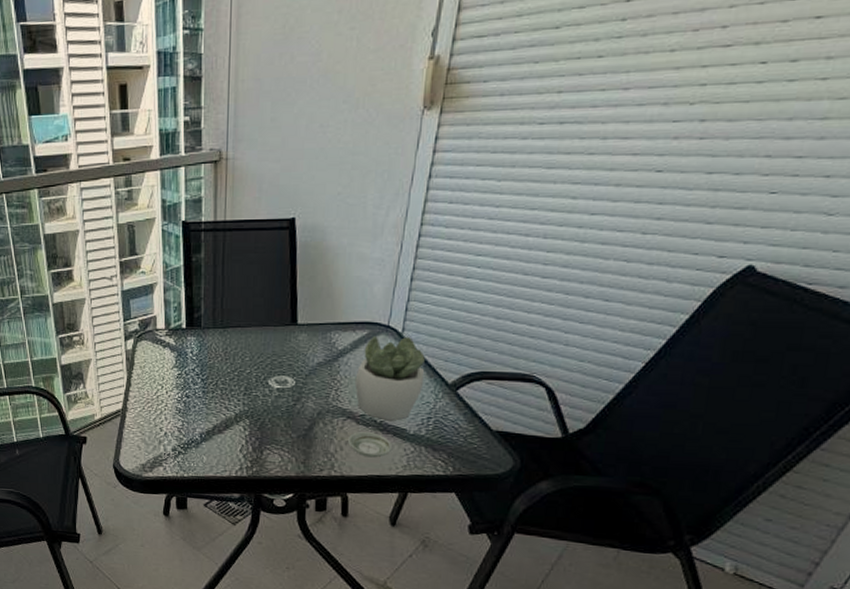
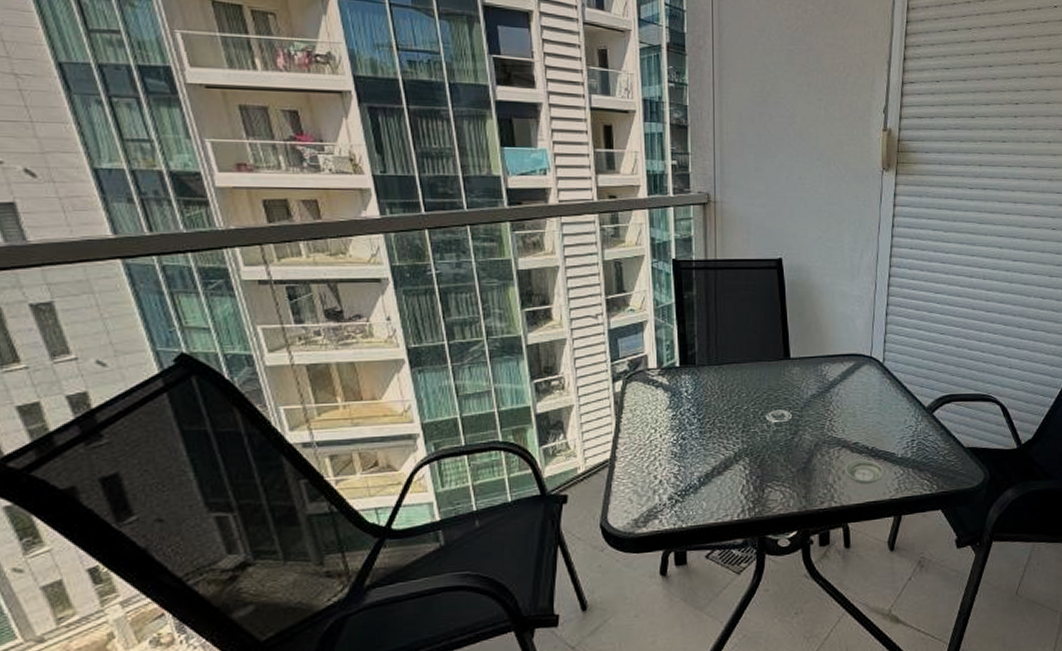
succulent plant: present [355,337,425,421] -> none [846,366,906,447]

